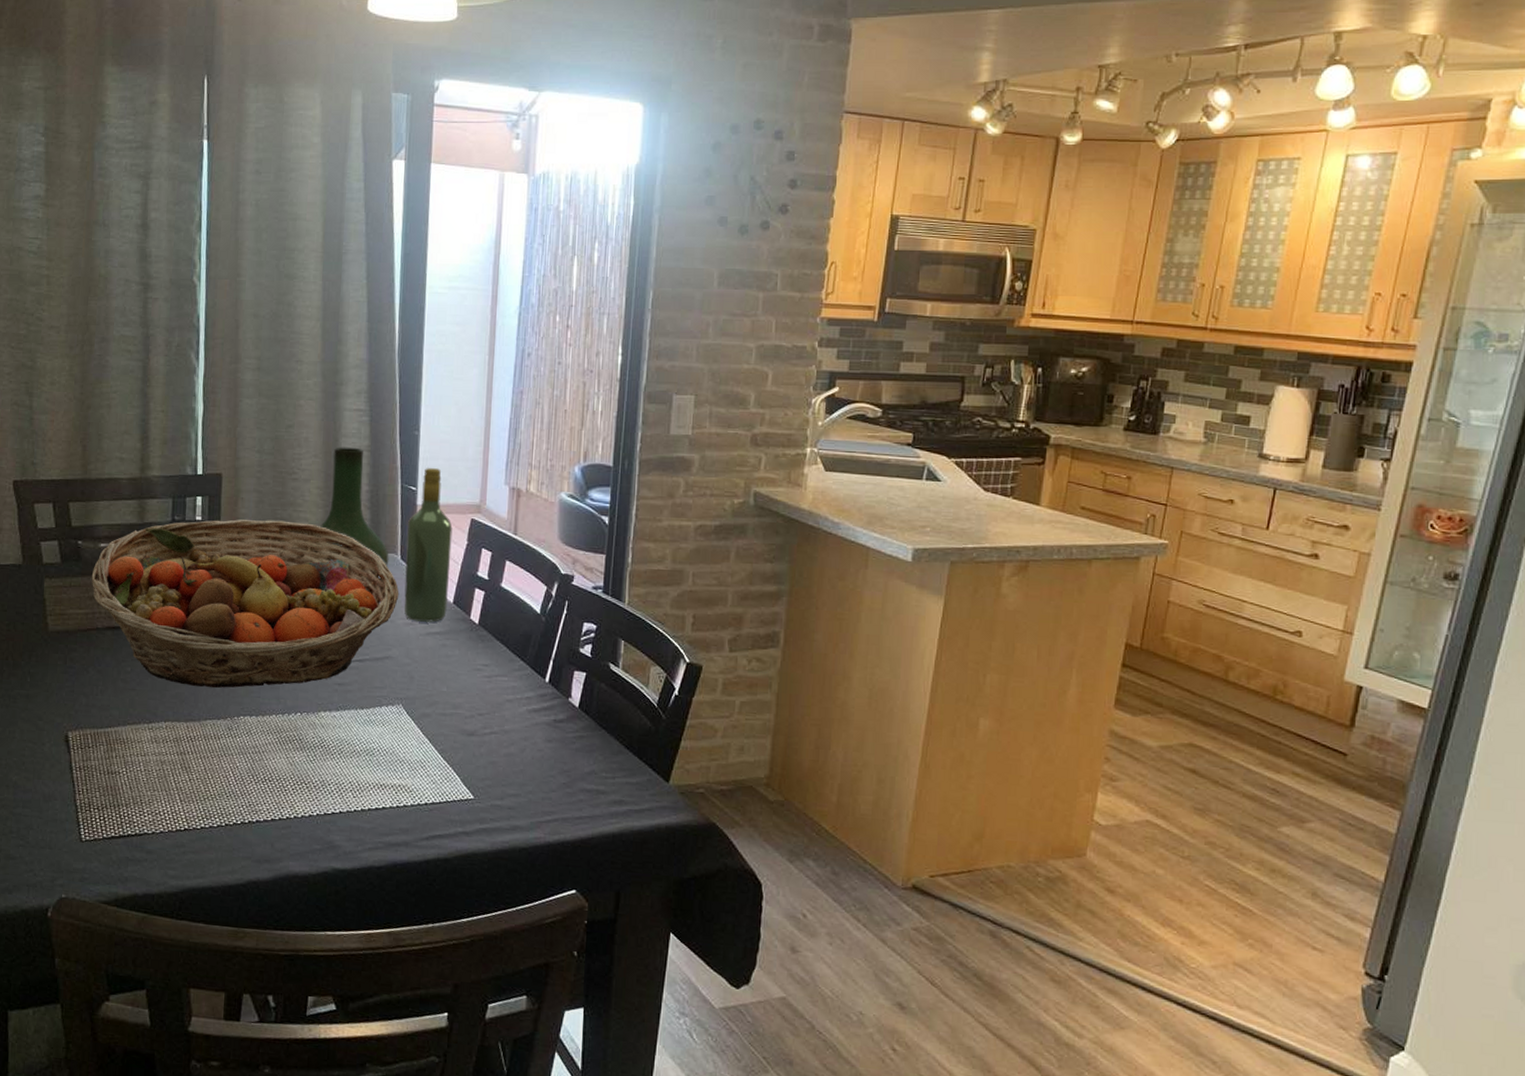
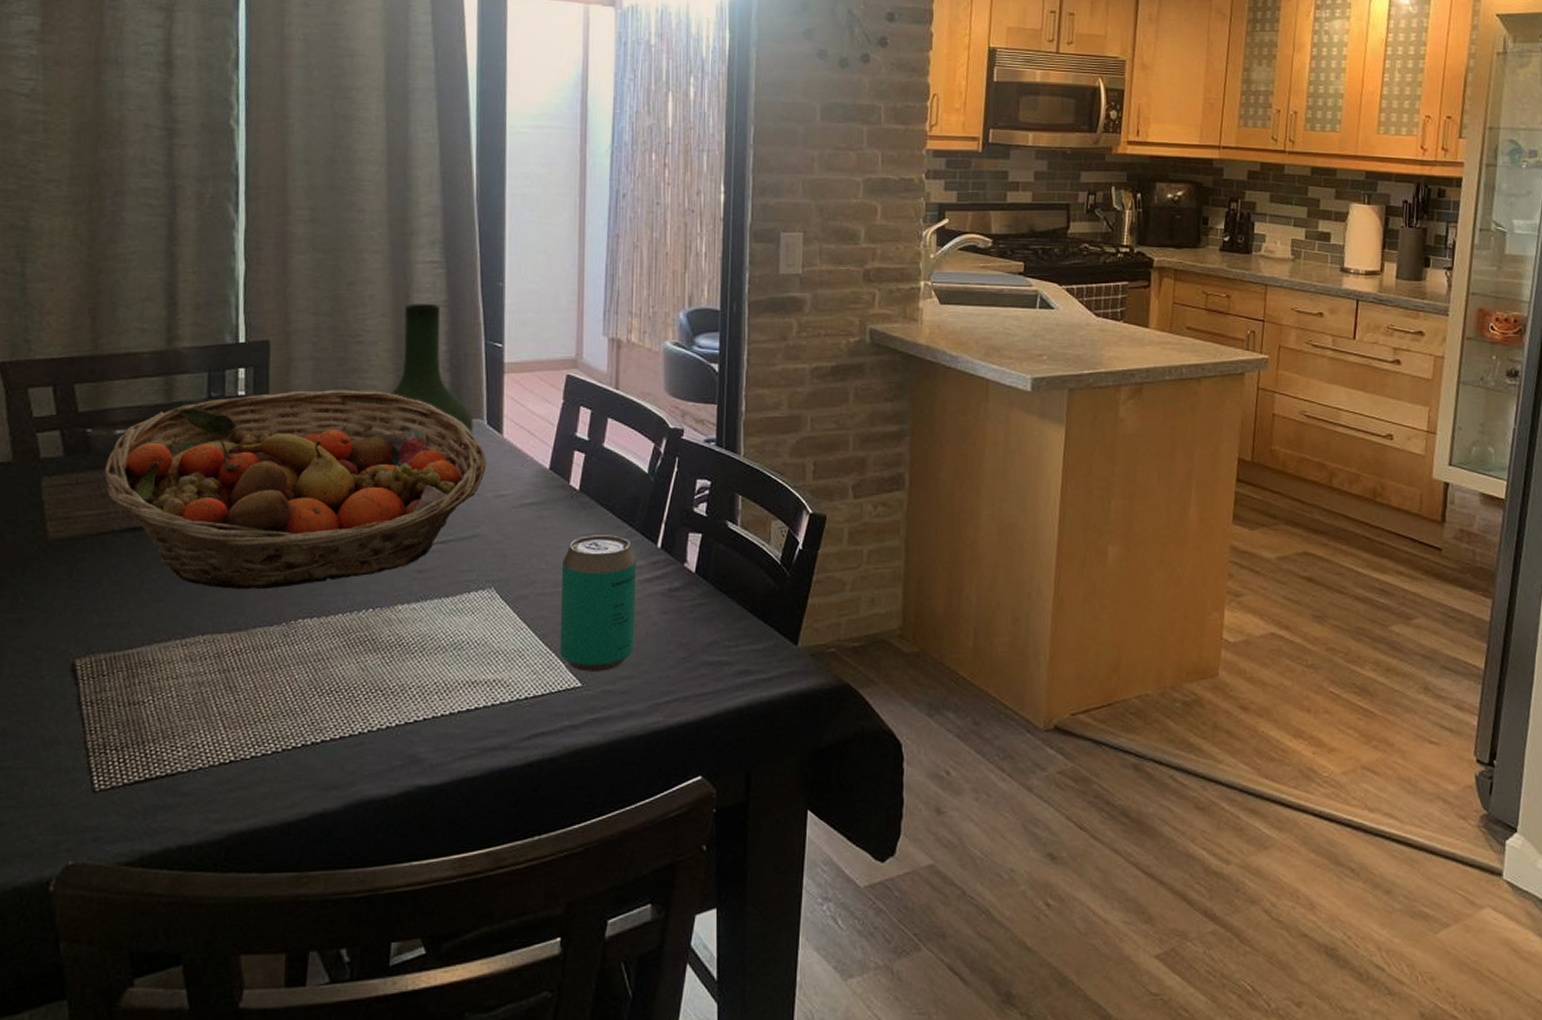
wine bottle: present [404,468,453,622] -> none [492,322,546,493]
beverage can: none [456,665,527,788] -> present [560,535,637,672]

